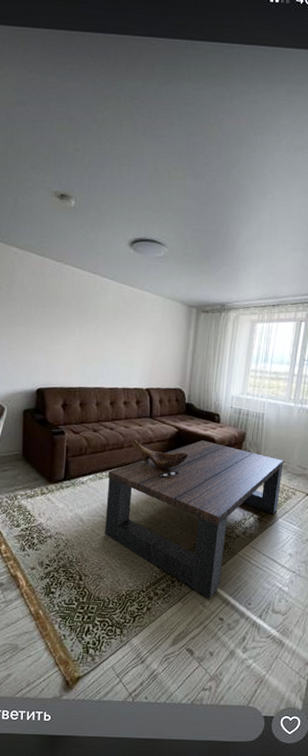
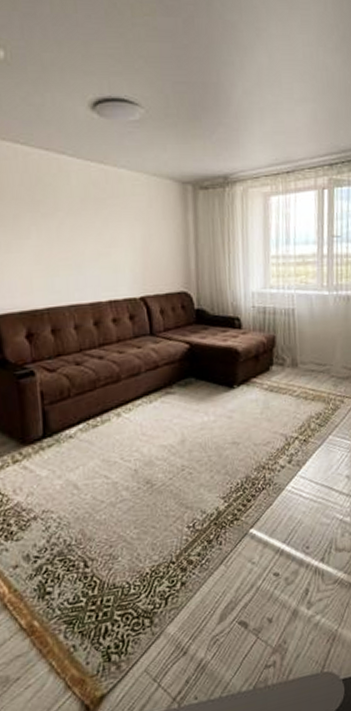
coffee table: present [105,440,284,599] -> none [104,353,326,553]
decorative bowl: present [132,439,188,477] -> none [130,366,207,411]

